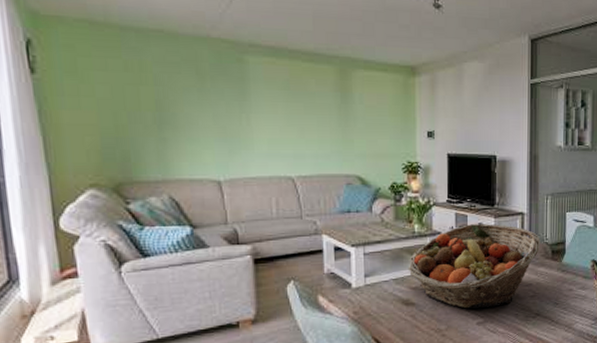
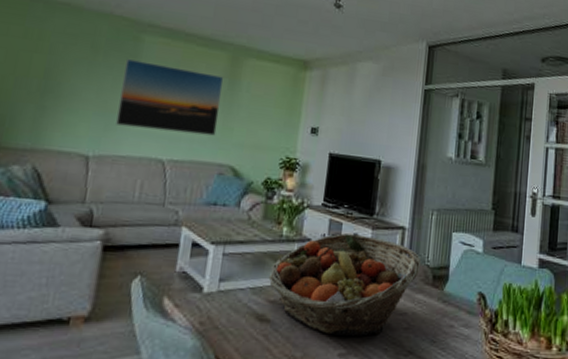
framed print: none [234,83,338,149] -> present [116,59,224,136]

